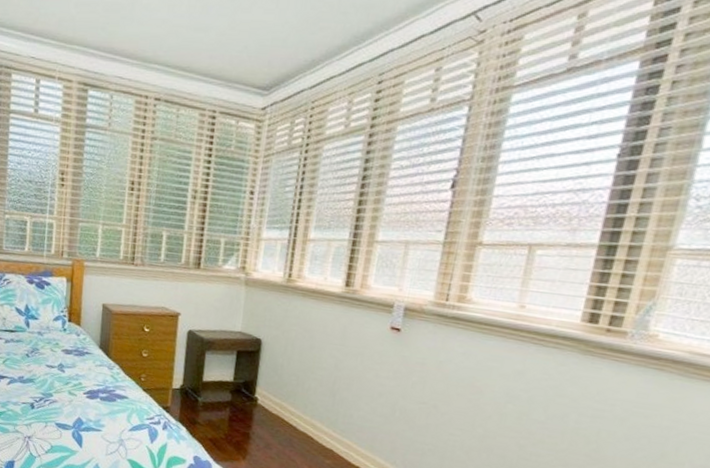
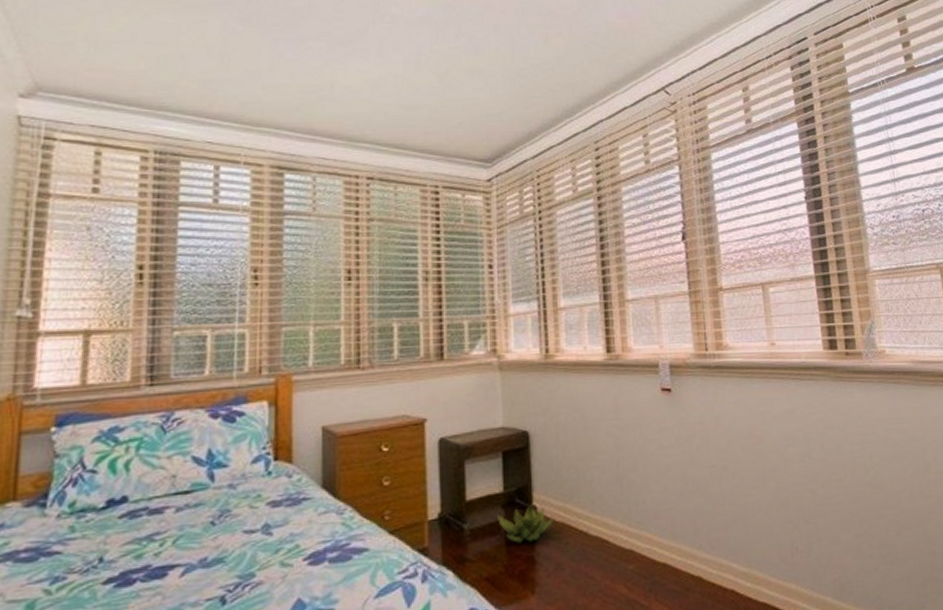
decorative plant: none [225,396,270,423] -> present [498,505,553,543]

